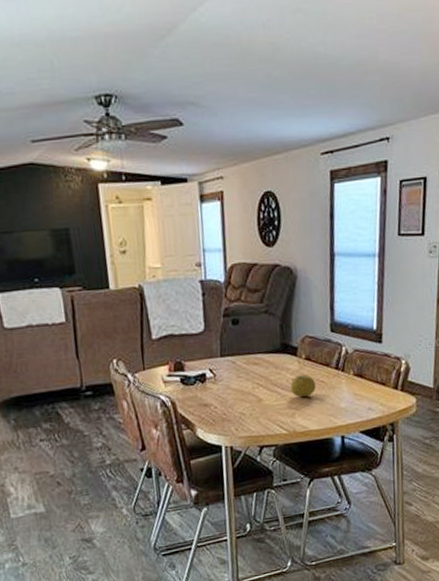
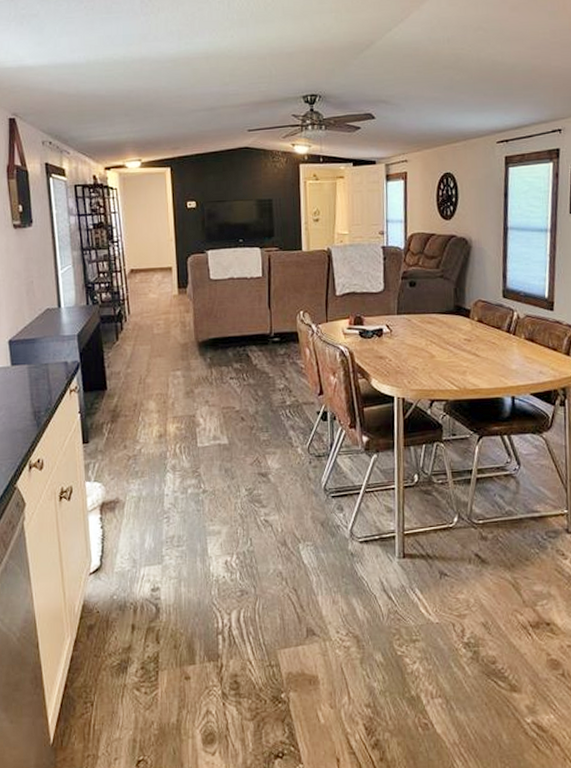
fruit: present [290,374,316,398] -> none [462,336,488,357]

